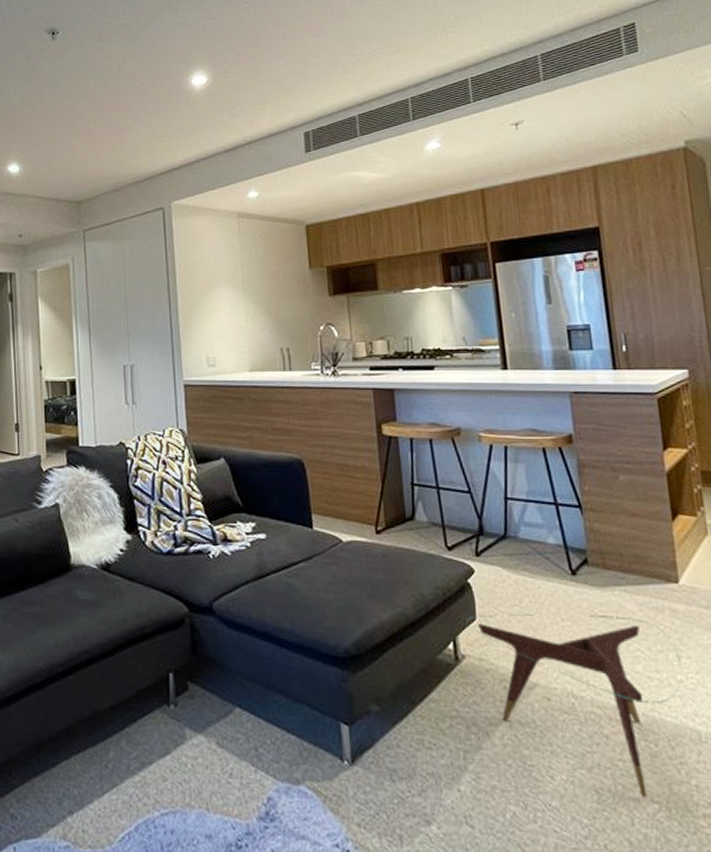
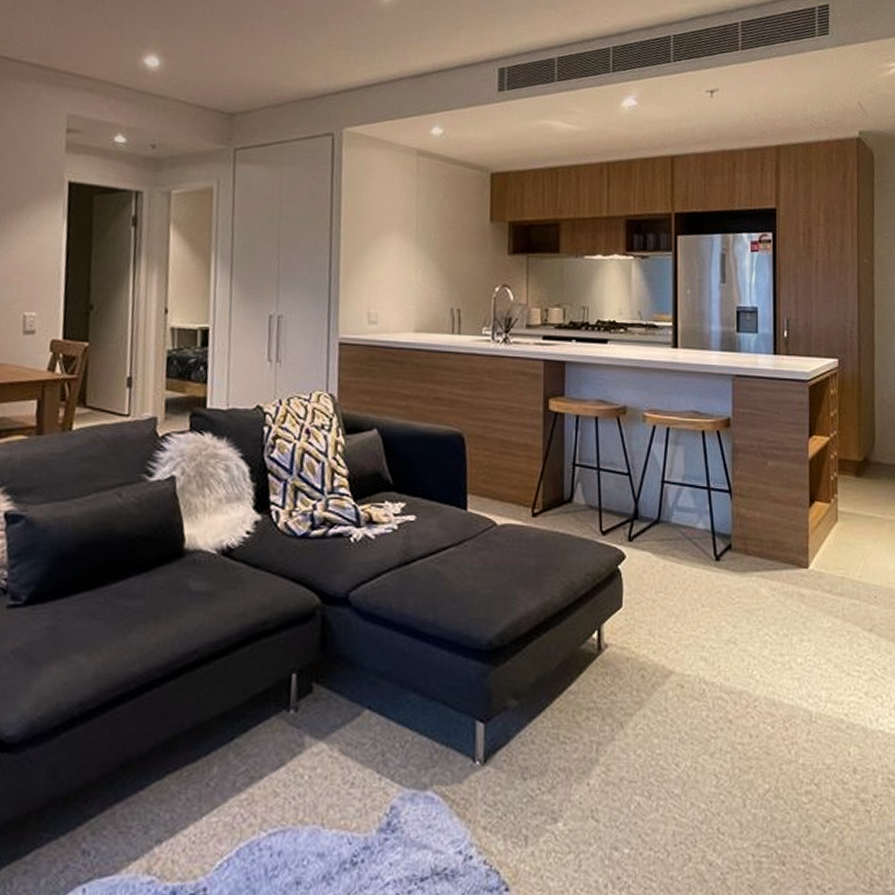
side table: present [466,614,681,799] -> none [612,599,802,780]

